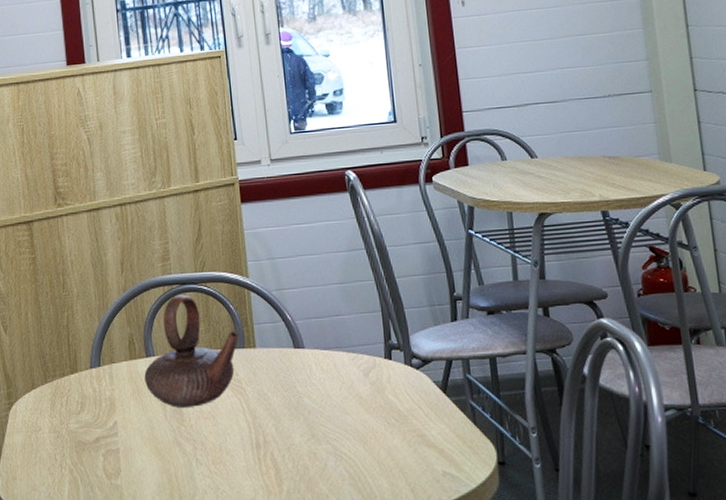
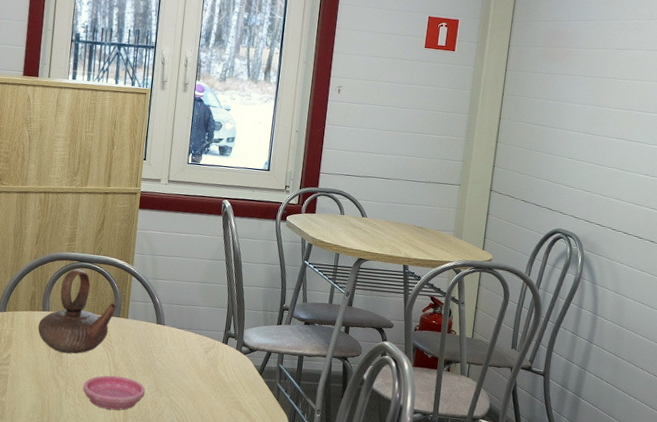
saucer: none [216,426,298,474] -> present [83,375,145,410]

